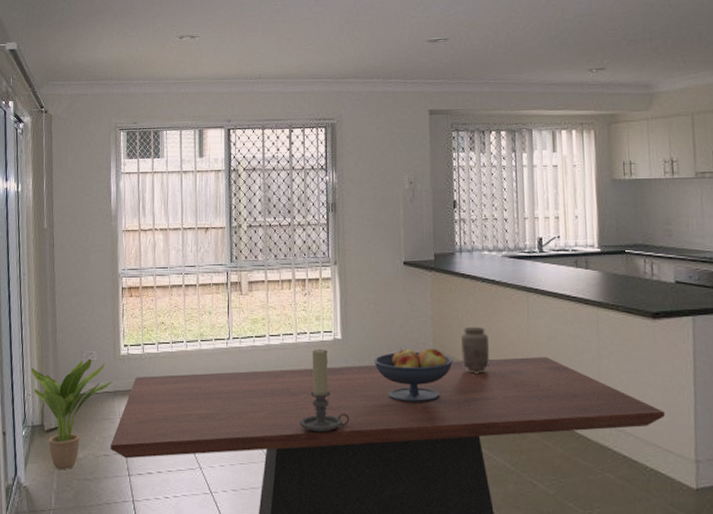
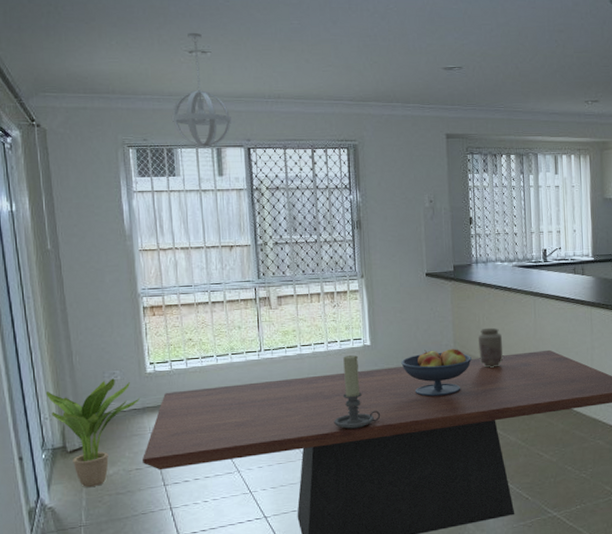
pendant light: none [159,18,214,129] -> present [171,32,231,147]

